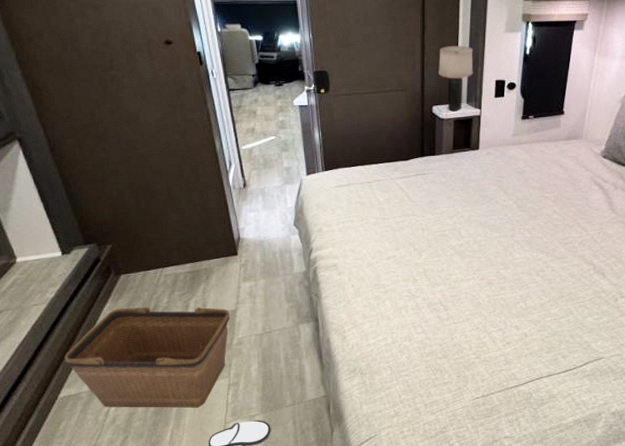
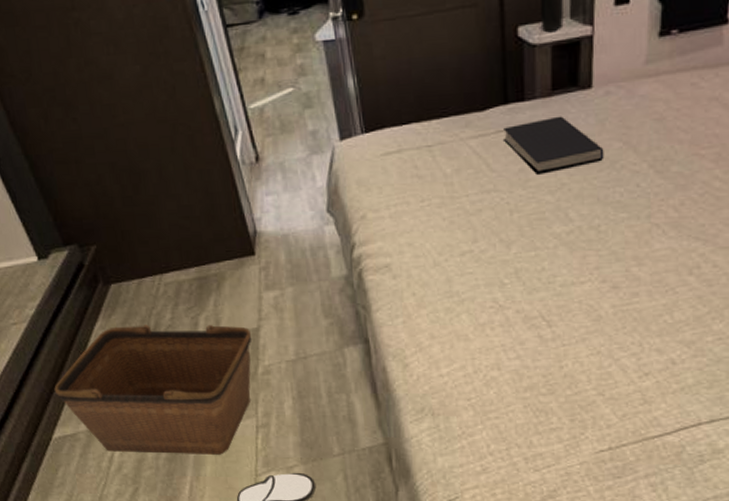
book: none [420,167,485,206] -> present [503,116,604,176]

